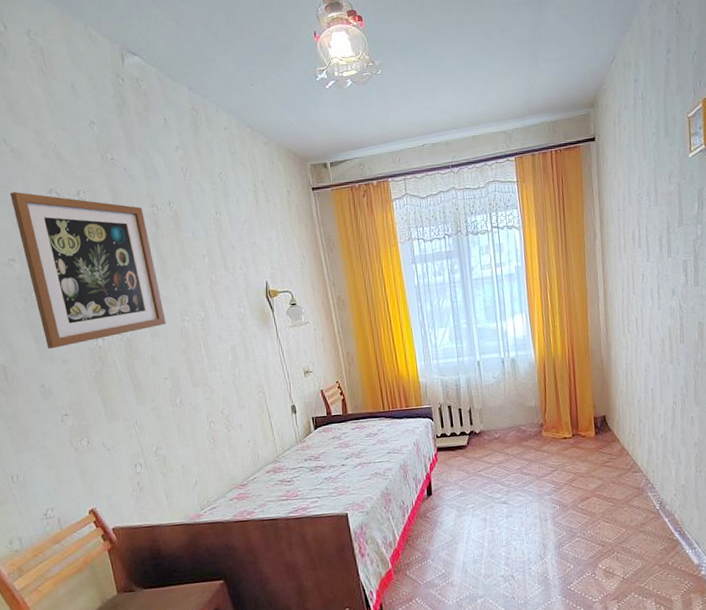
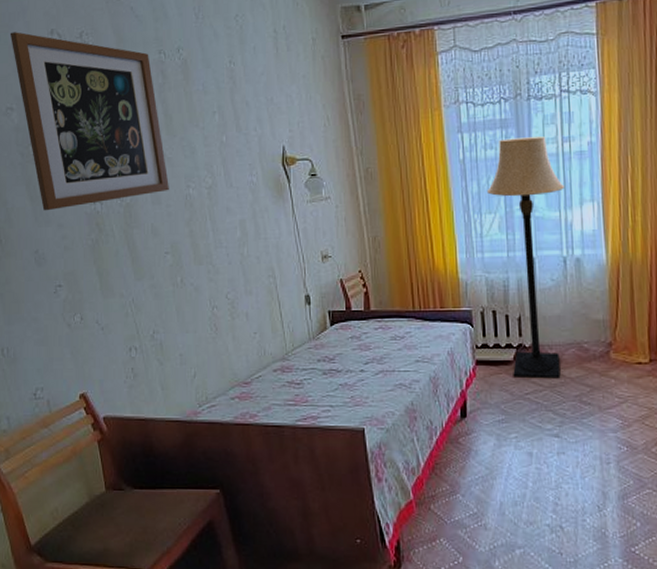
lamp: none [438,264,505,459] -> present [486,136,566,379]

